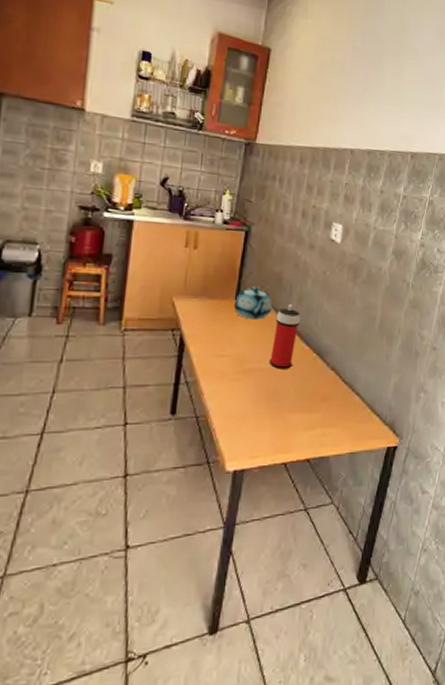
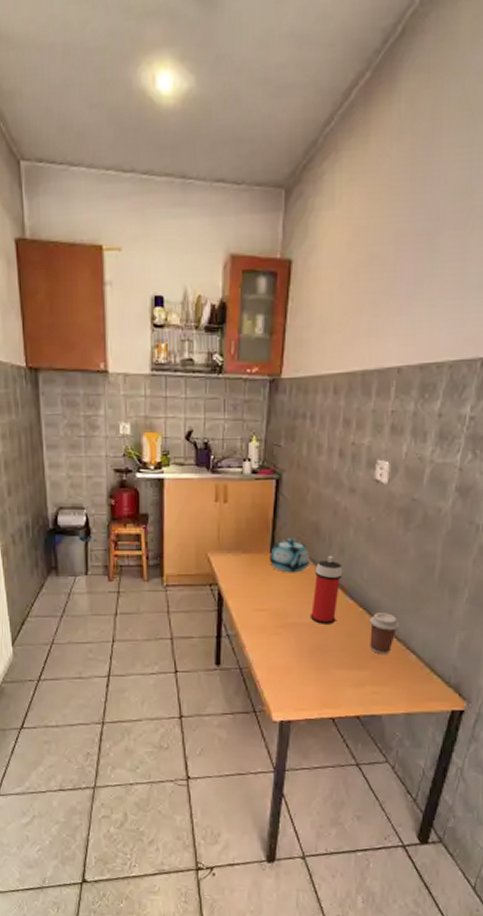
coffee cup: none [321,358,347,398] -> present [369,613,400,655]

